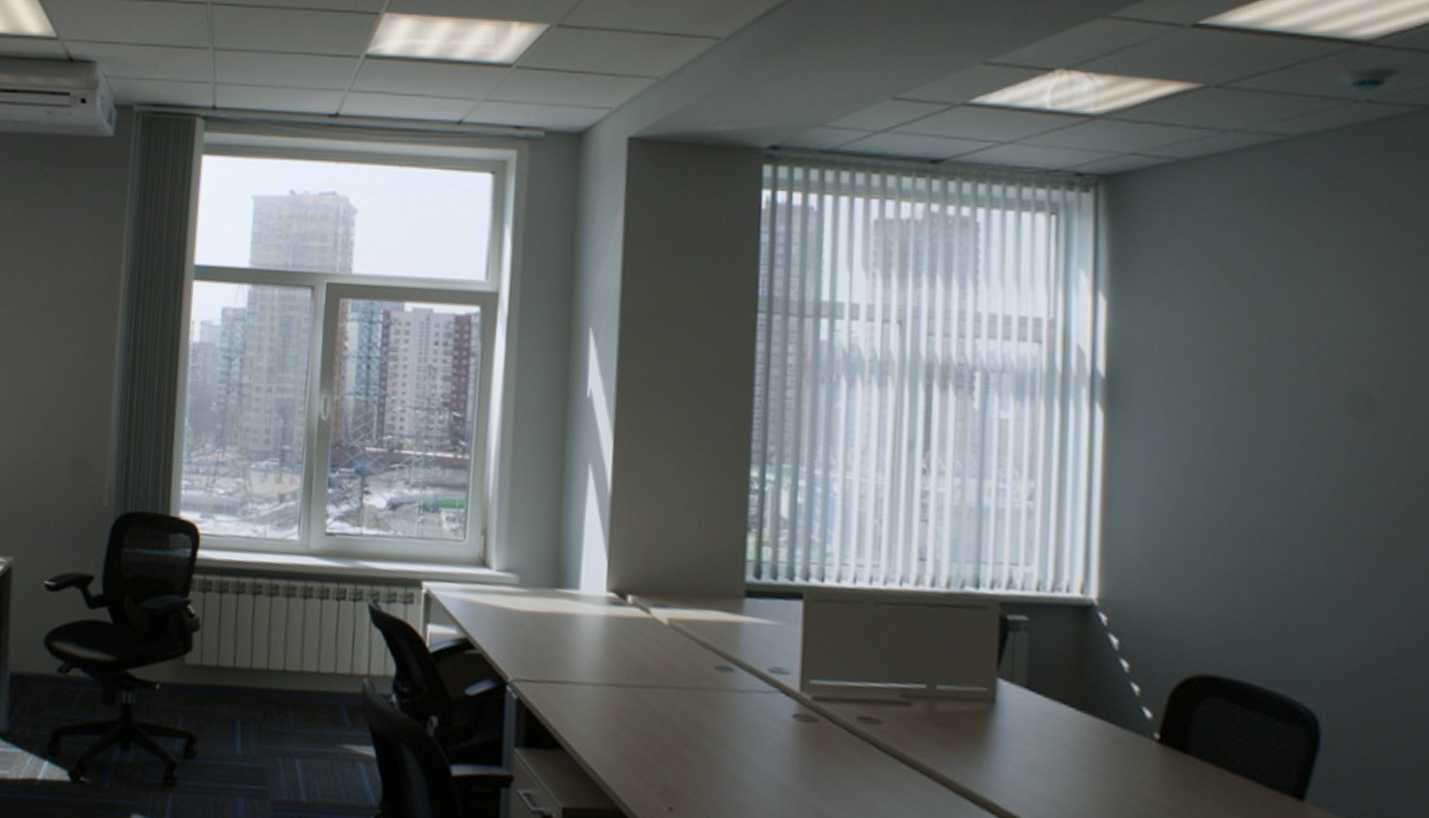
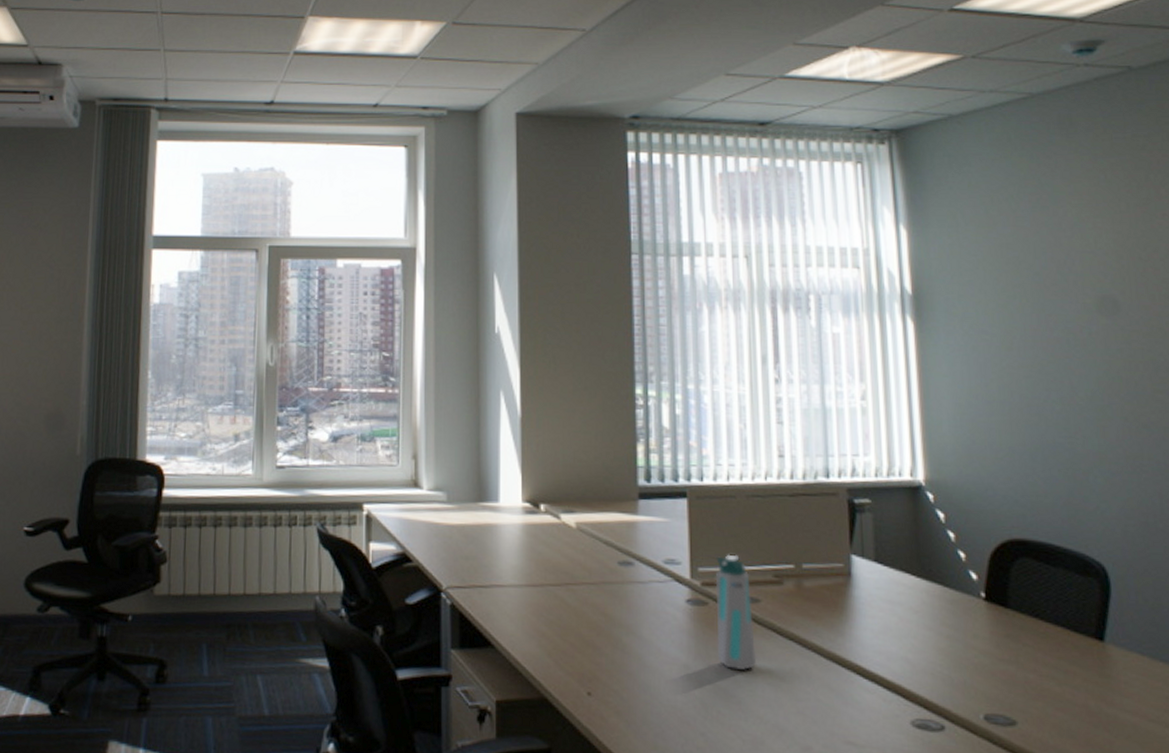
water bottle: none [824,667,872,798] -> present [715,554,757,670]

